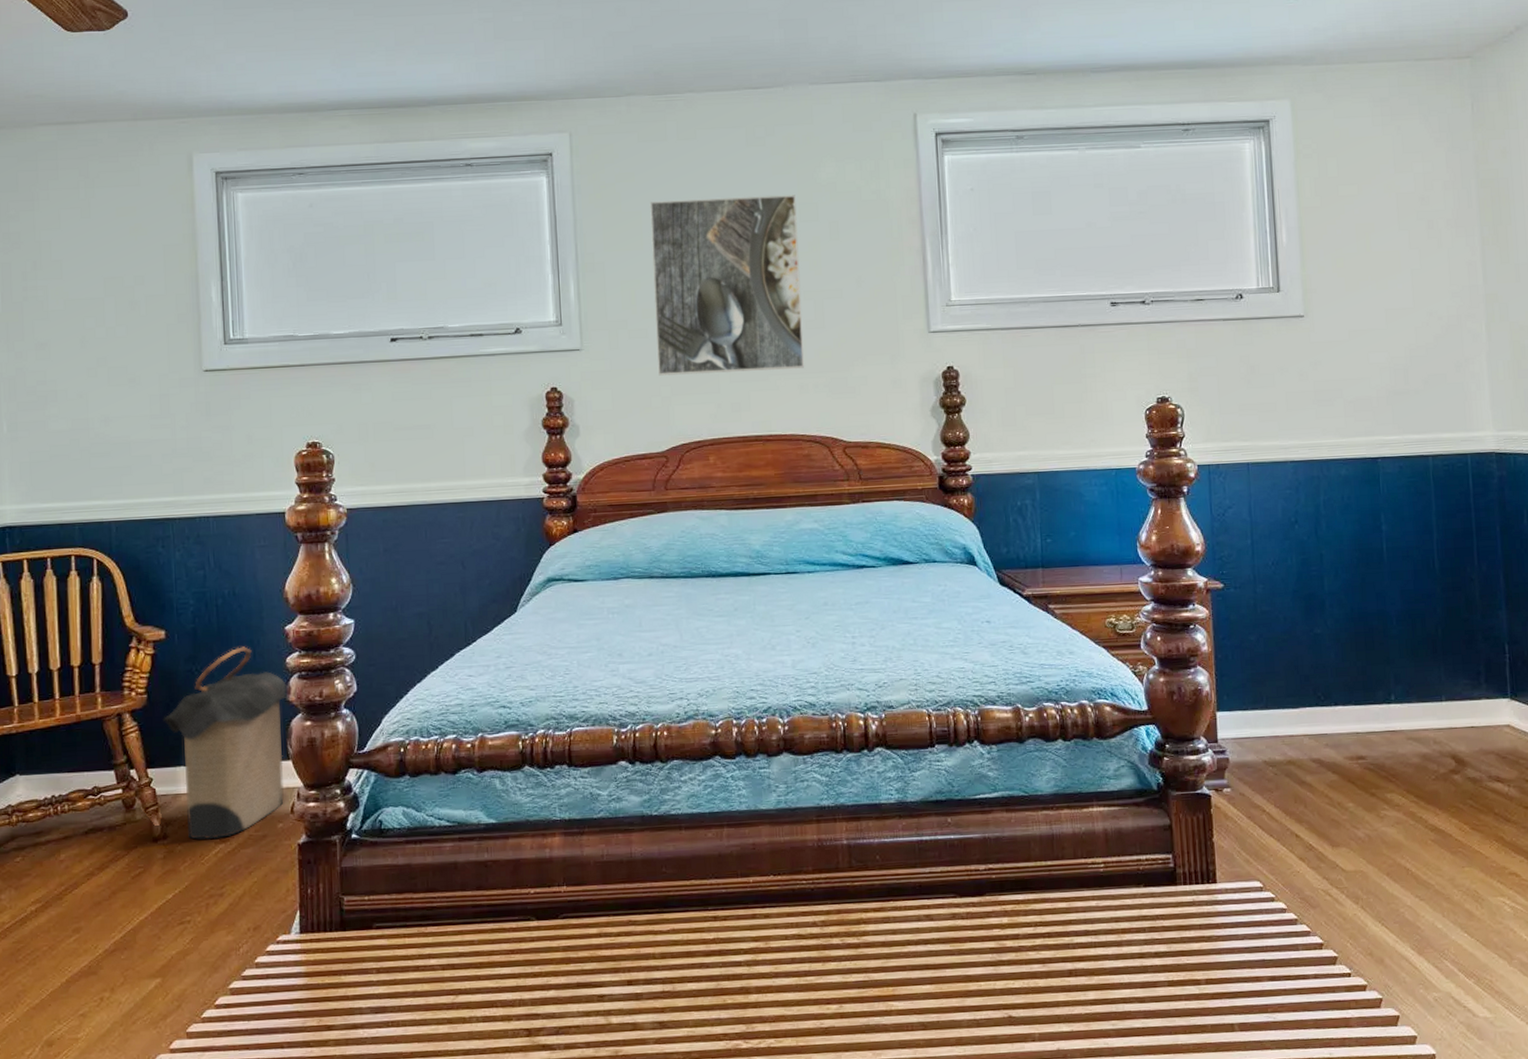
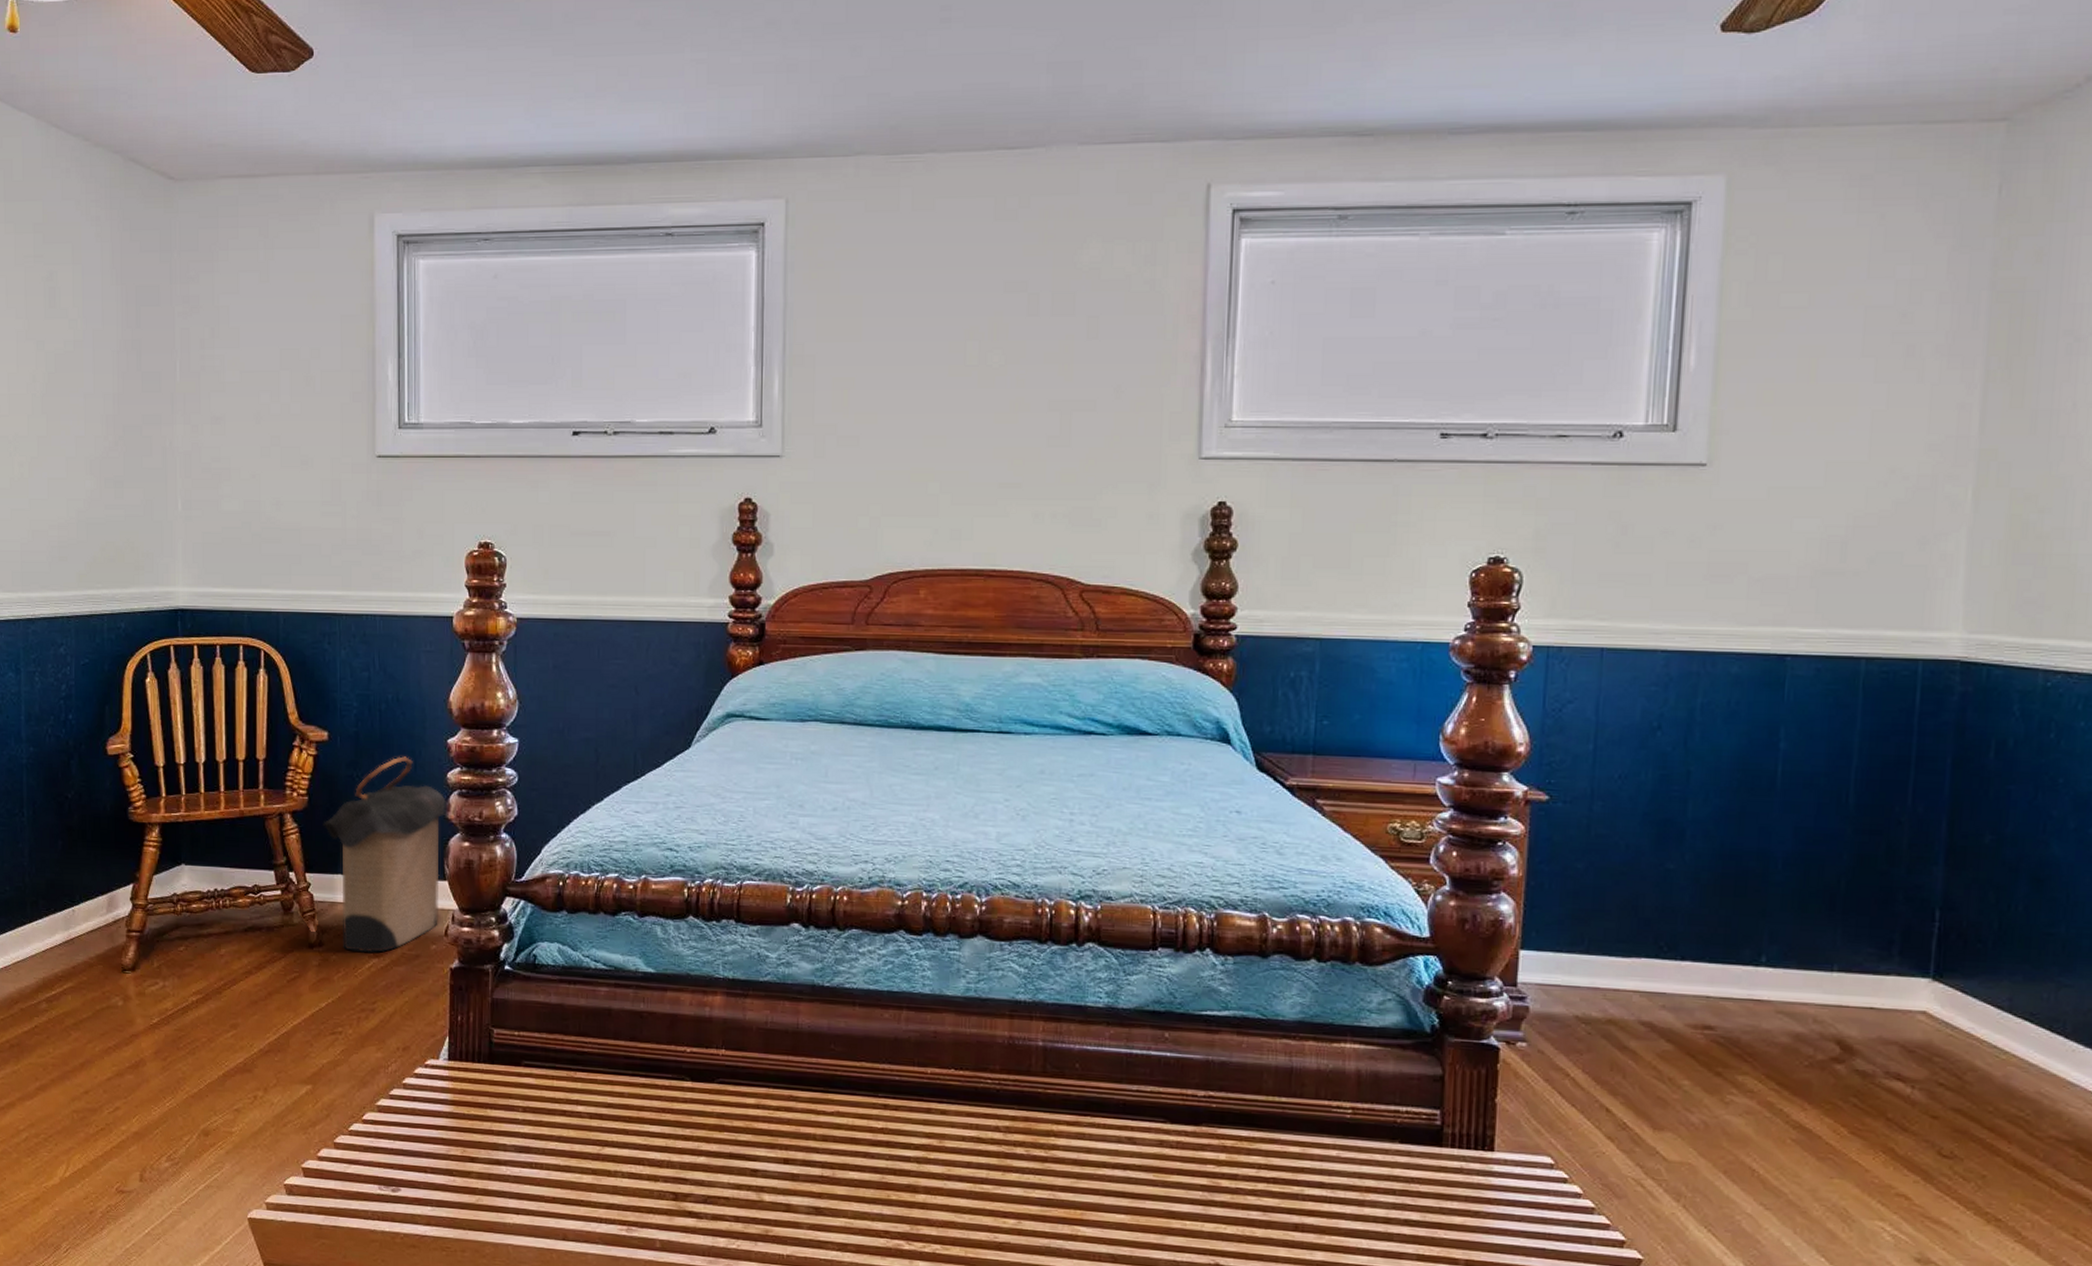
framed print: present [650,195,804,376] -> none [868,282,1049,493]

